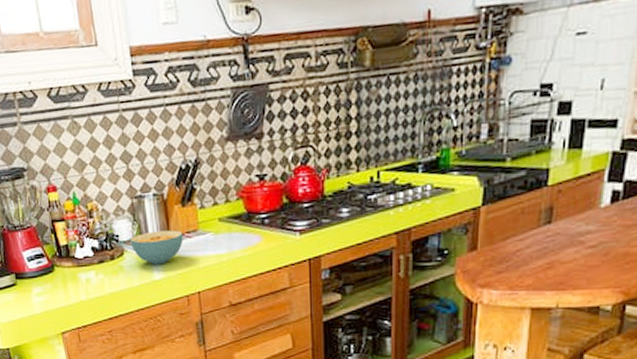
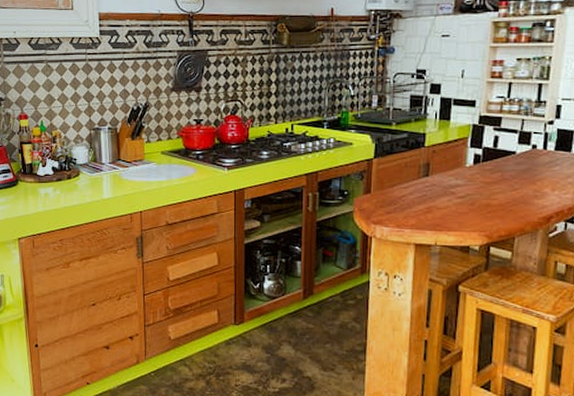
cereal bowl: present [129,230,183,265] -> none [85,158,131,186]

